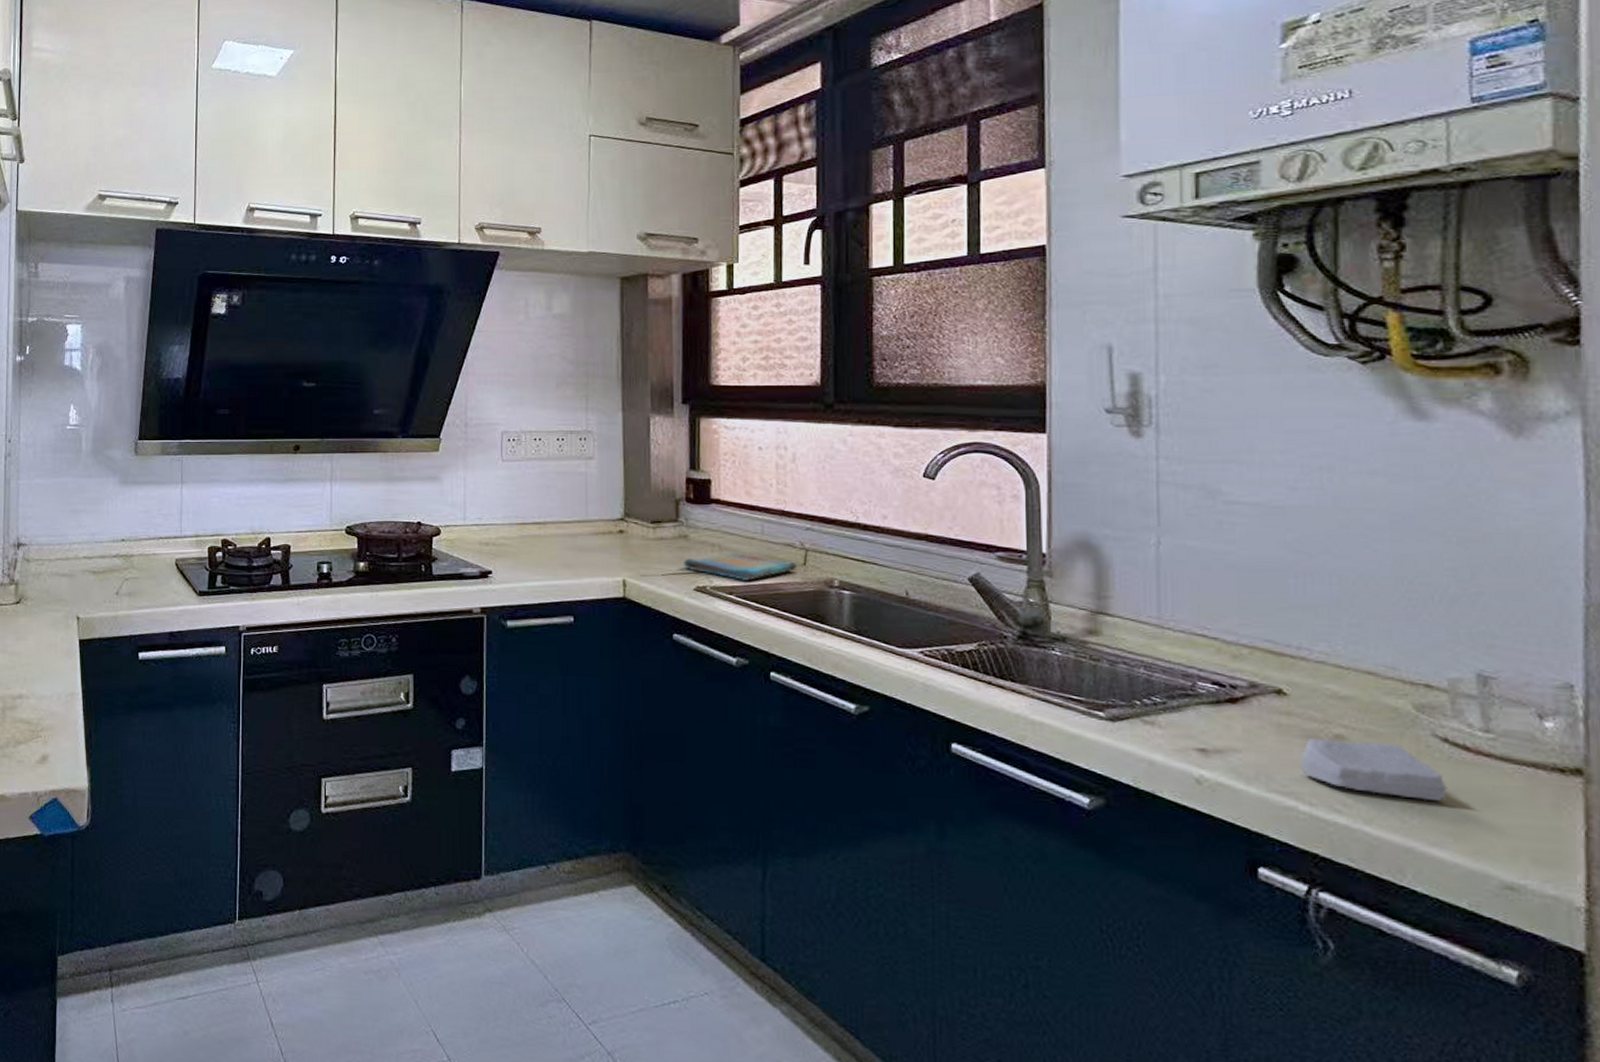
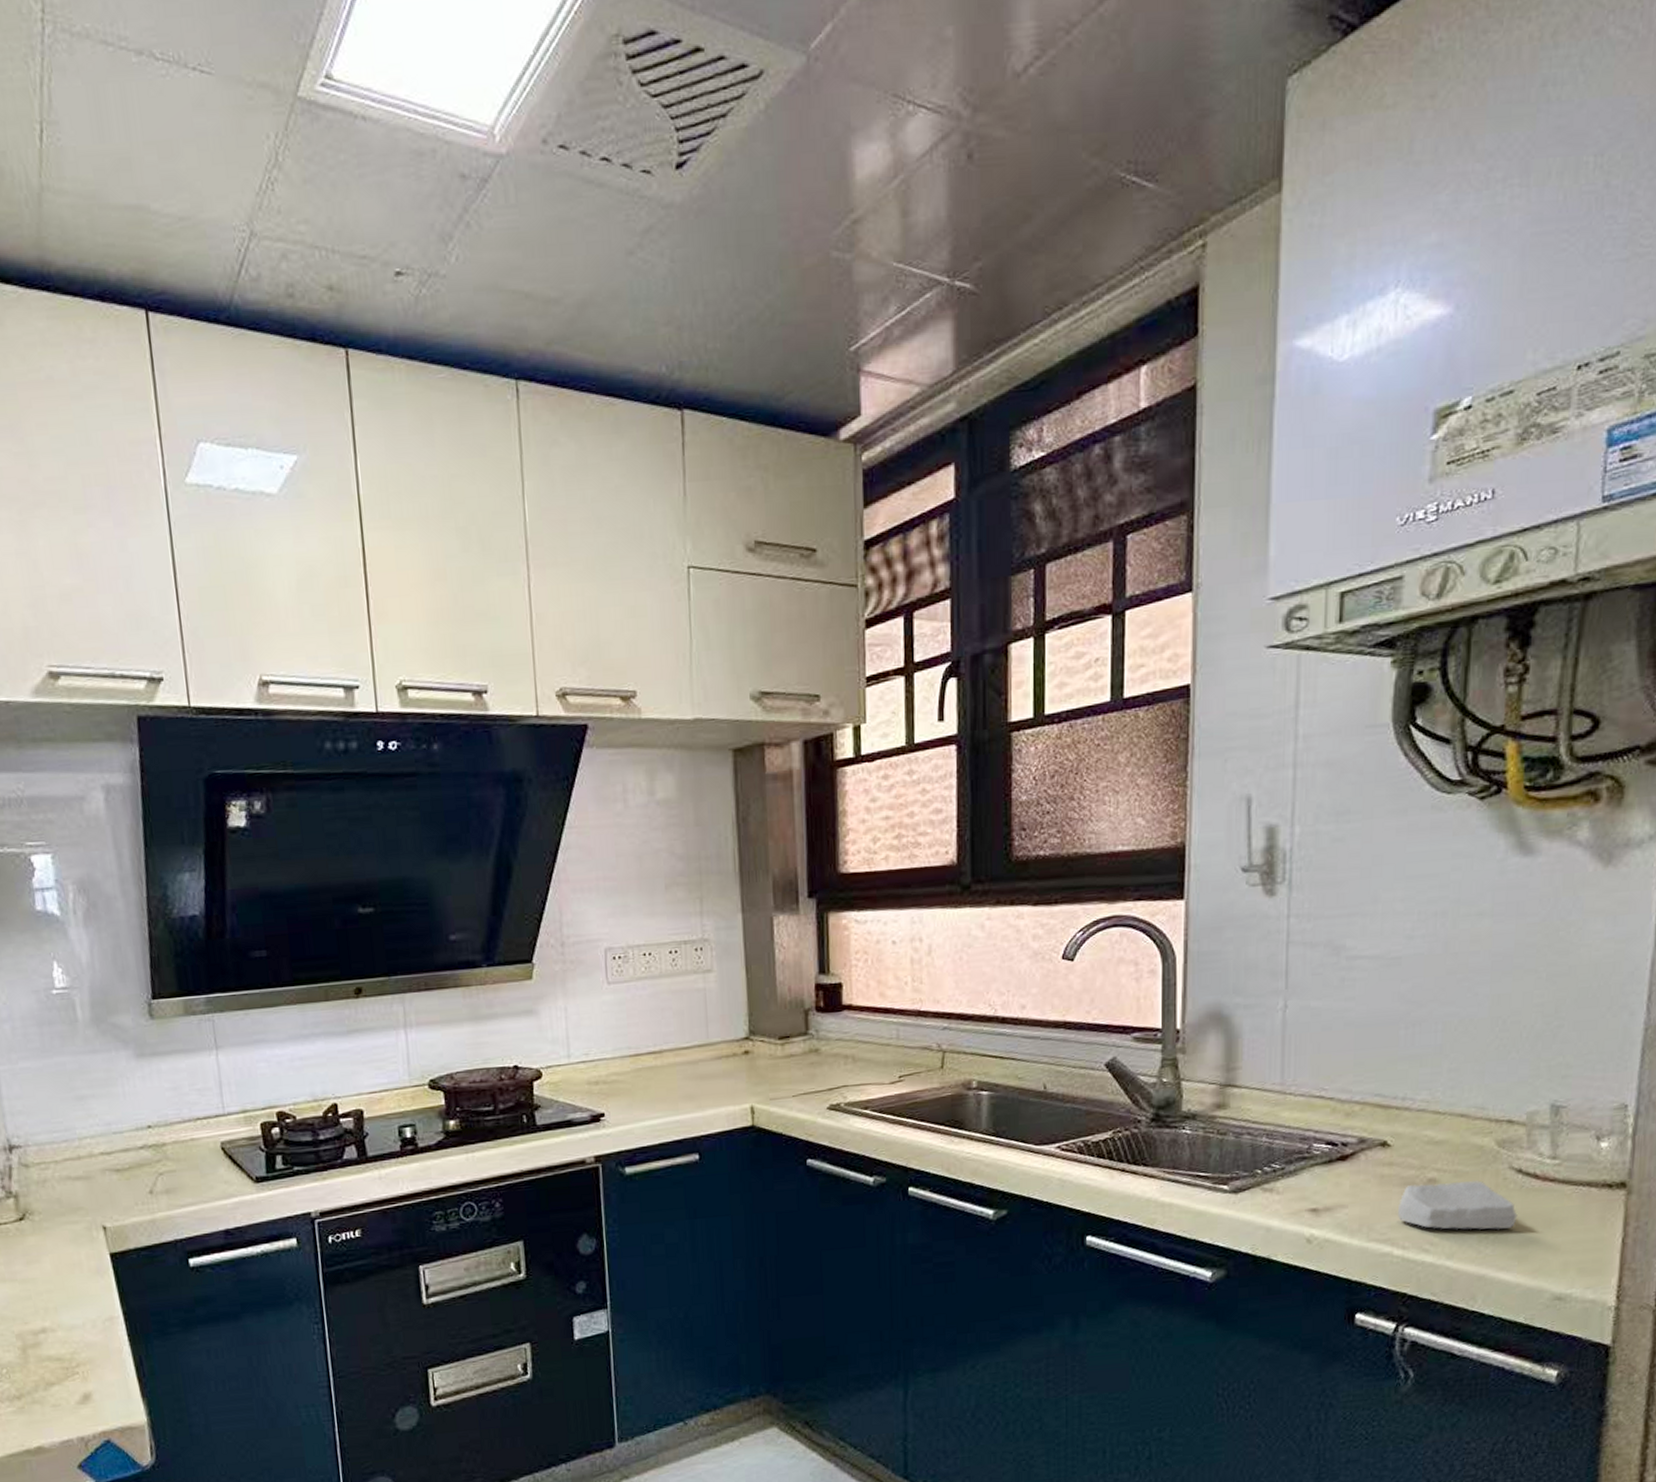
dish towel: present [684,553,796,582] -> none [816,1062,933,1094]

